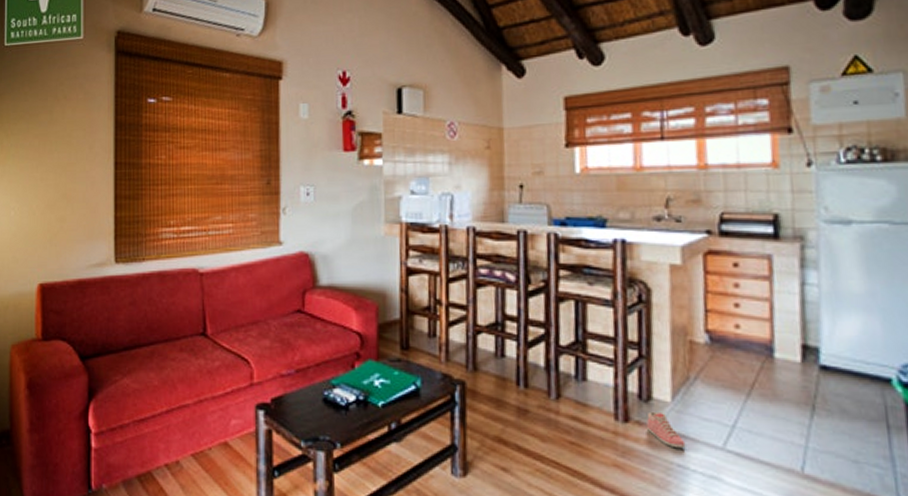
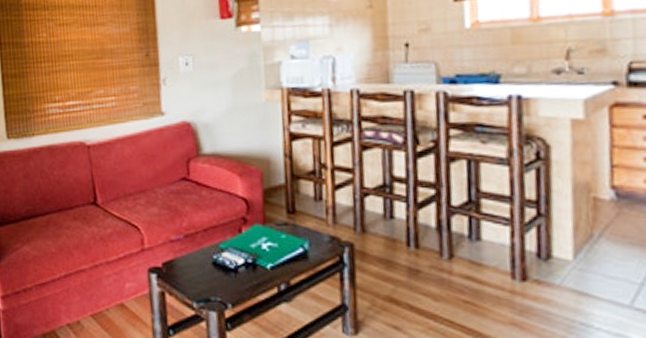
sneaker: present [647,411,686,449] -> none [546,270,589,307]

